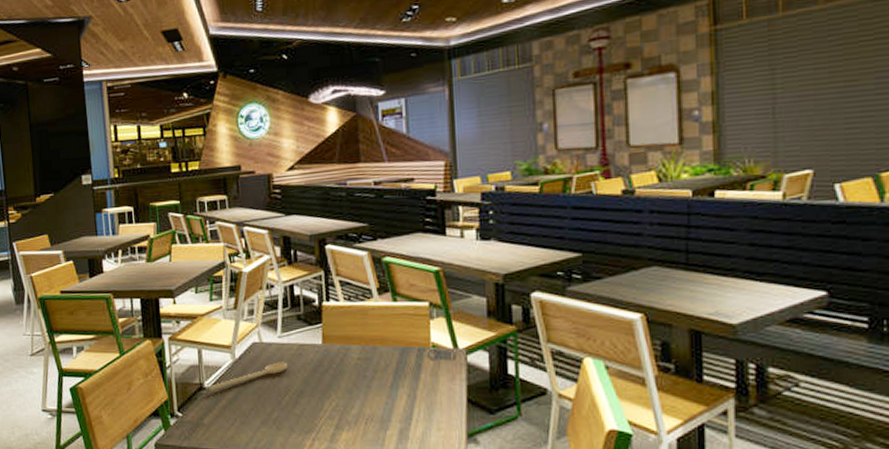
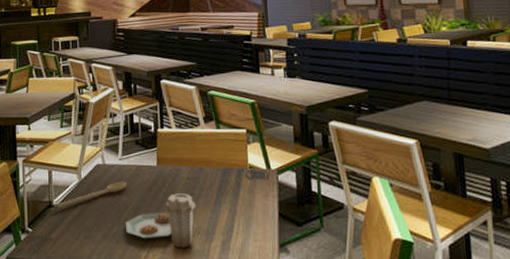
plate: none [287,375,369,437] -> present [126,193,196,248]

